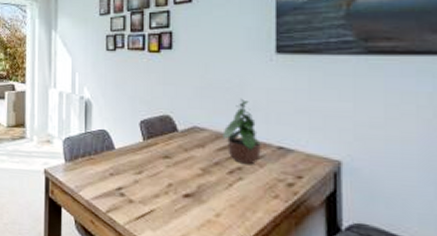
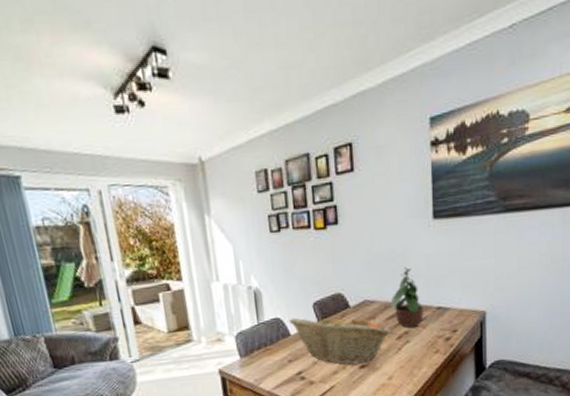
fruit basket: none [114,132,221,193] -> present [288,314,391,365]

